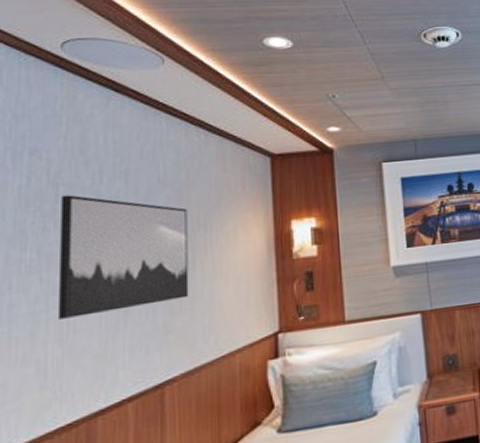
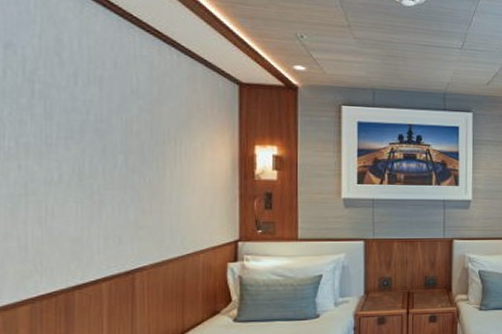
wall art: present [59,195,189,319] -> none [37,92,159,204]

